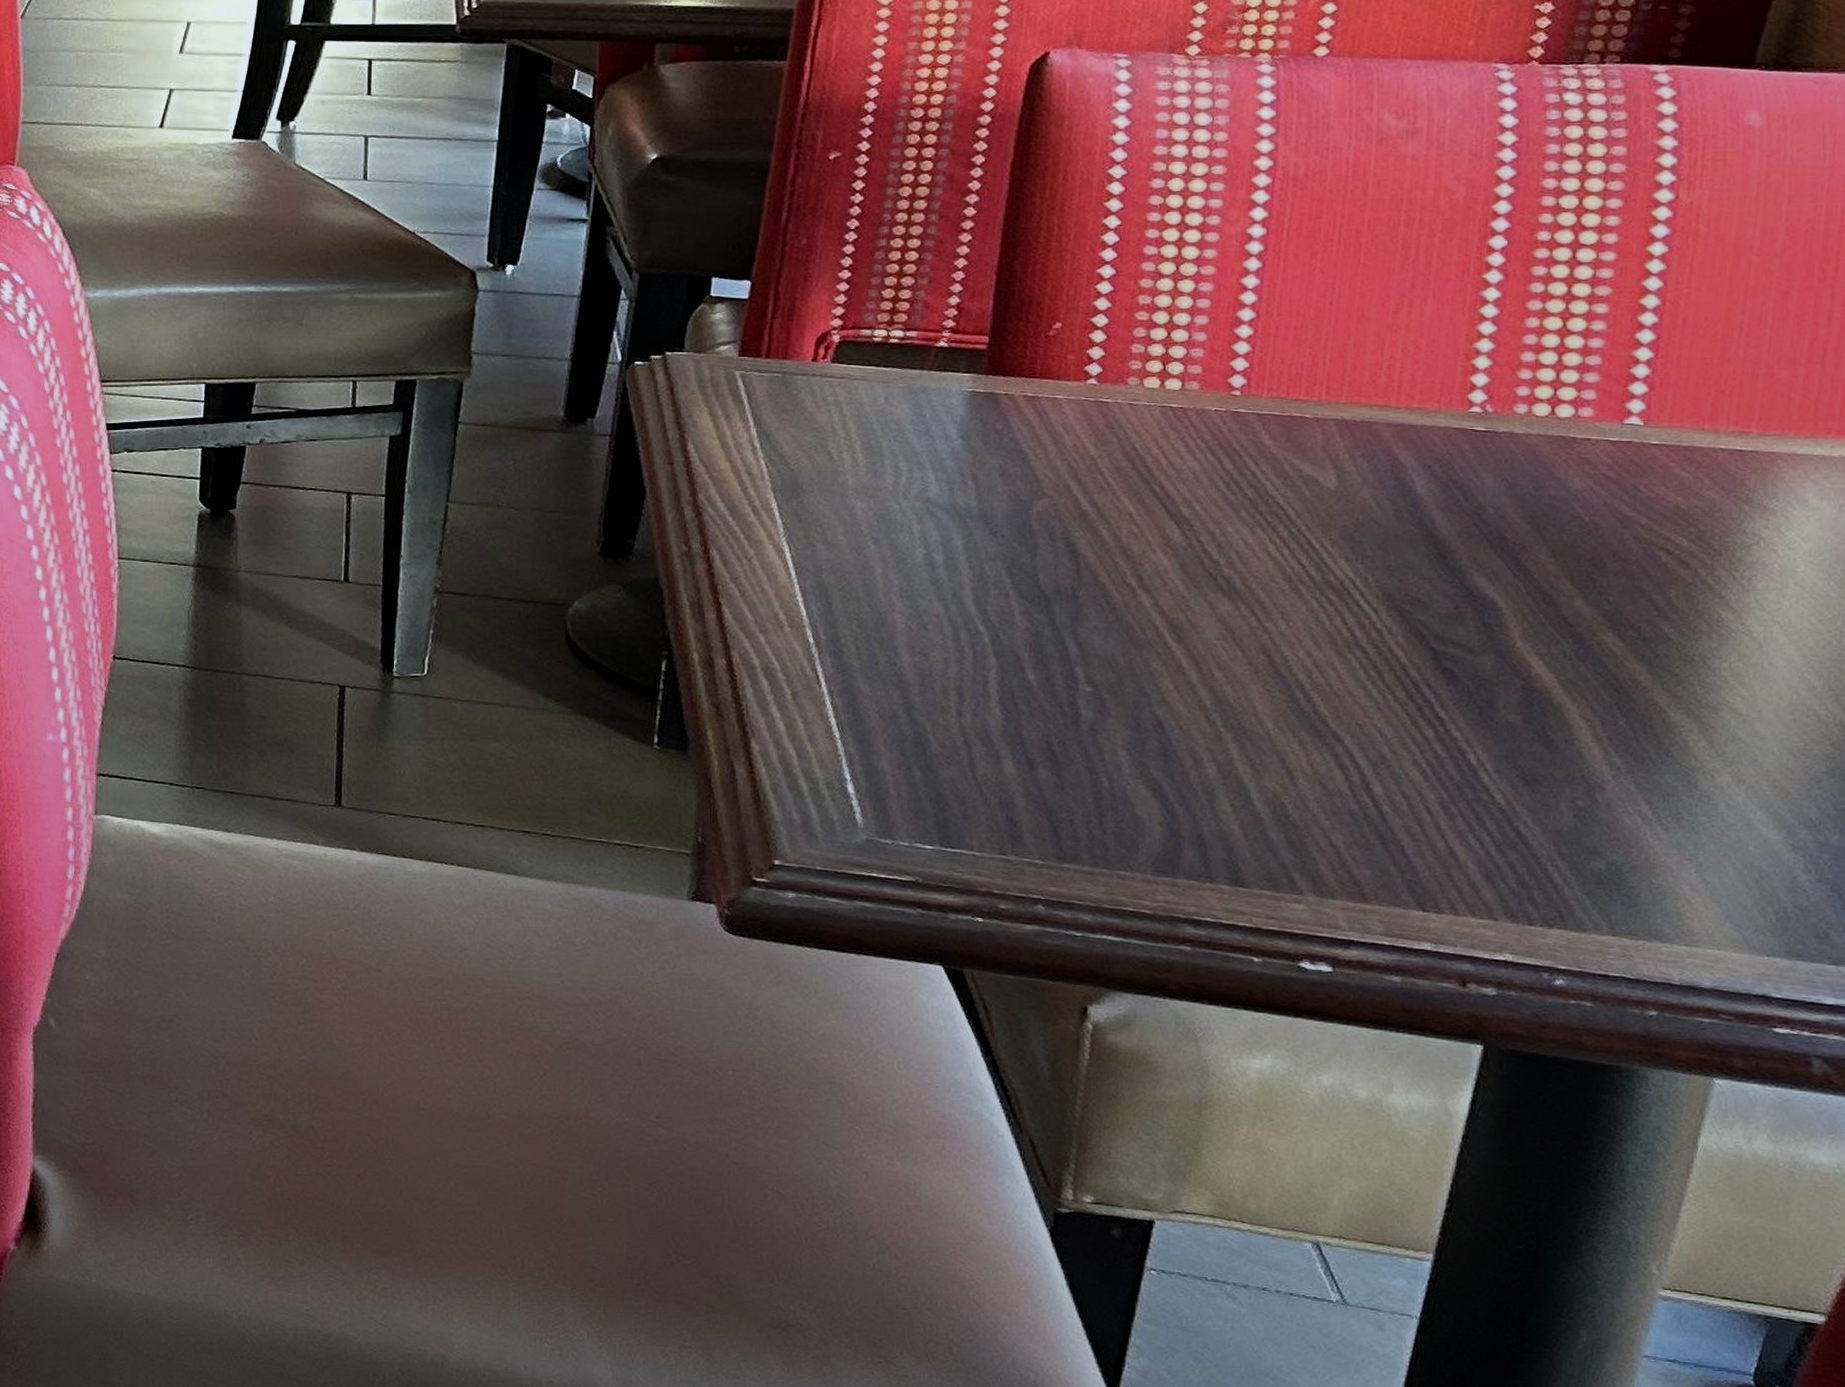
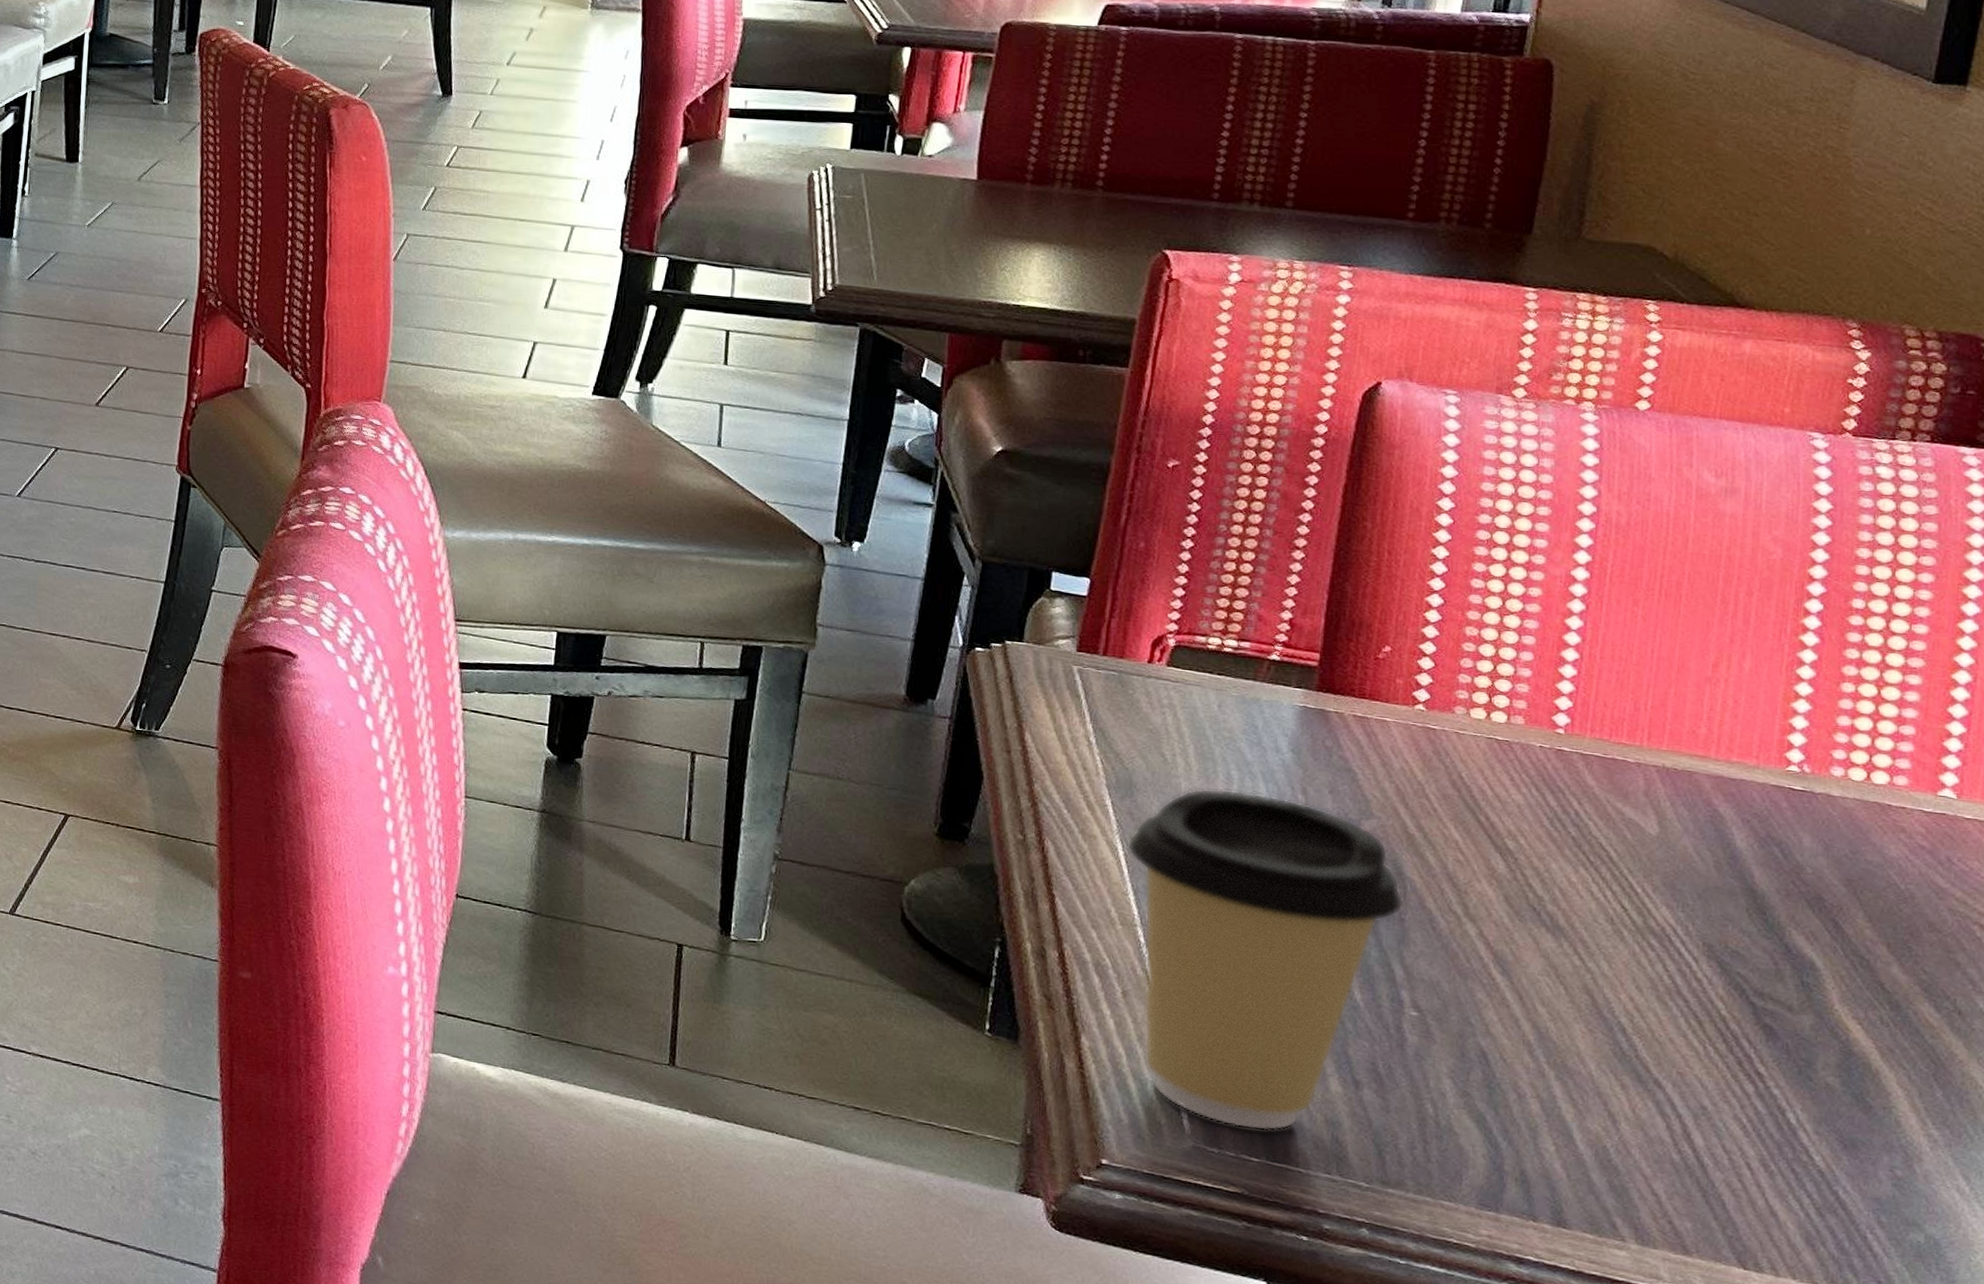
coffee cup: none [793,482,1077,818] -> present [1126,788,1404,1131]

